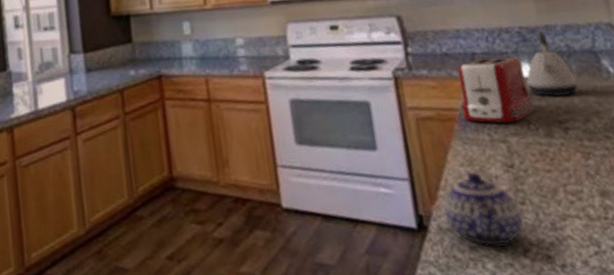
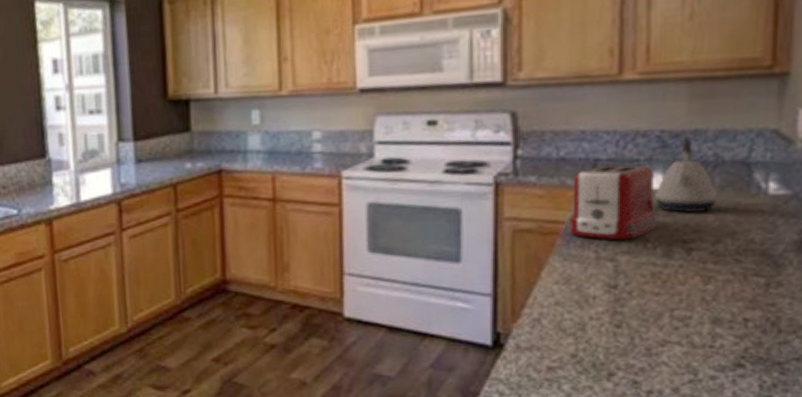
teapot: present [442,172,524,246] -> none [525,291,616,368]

